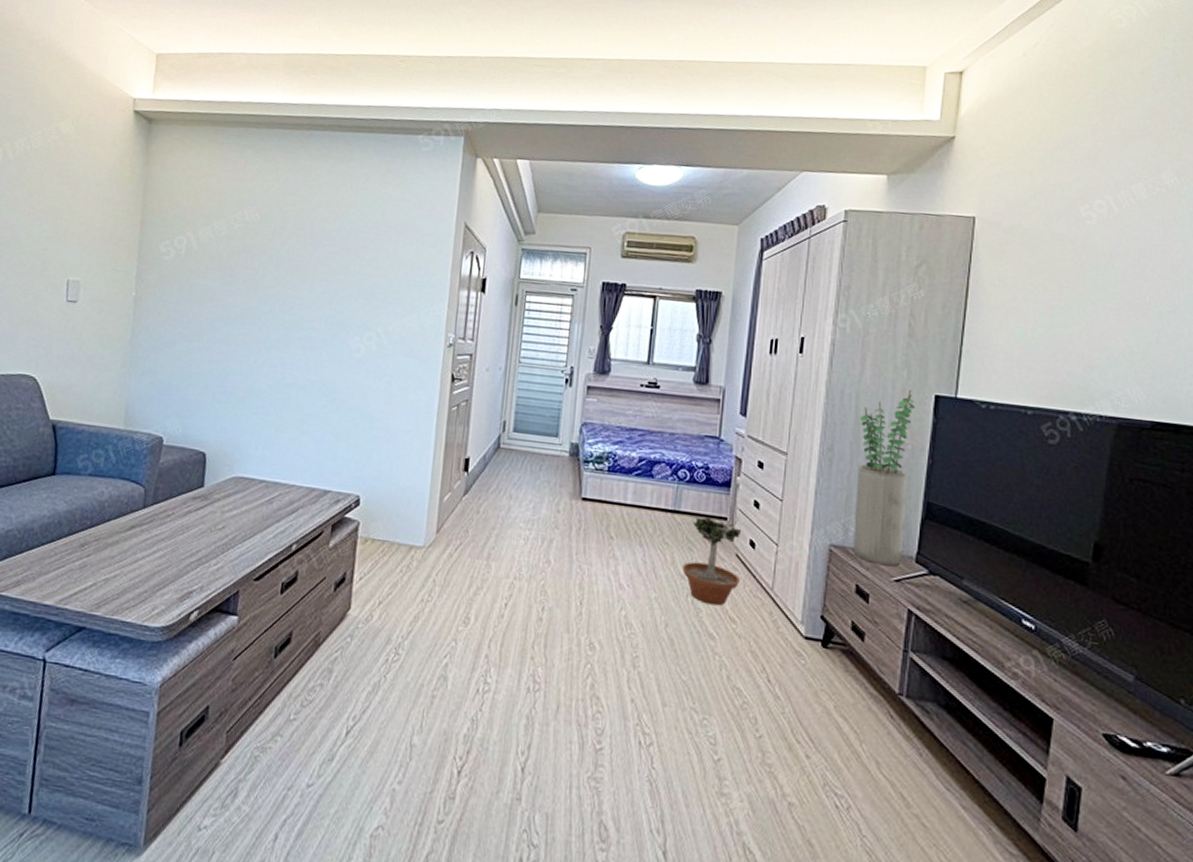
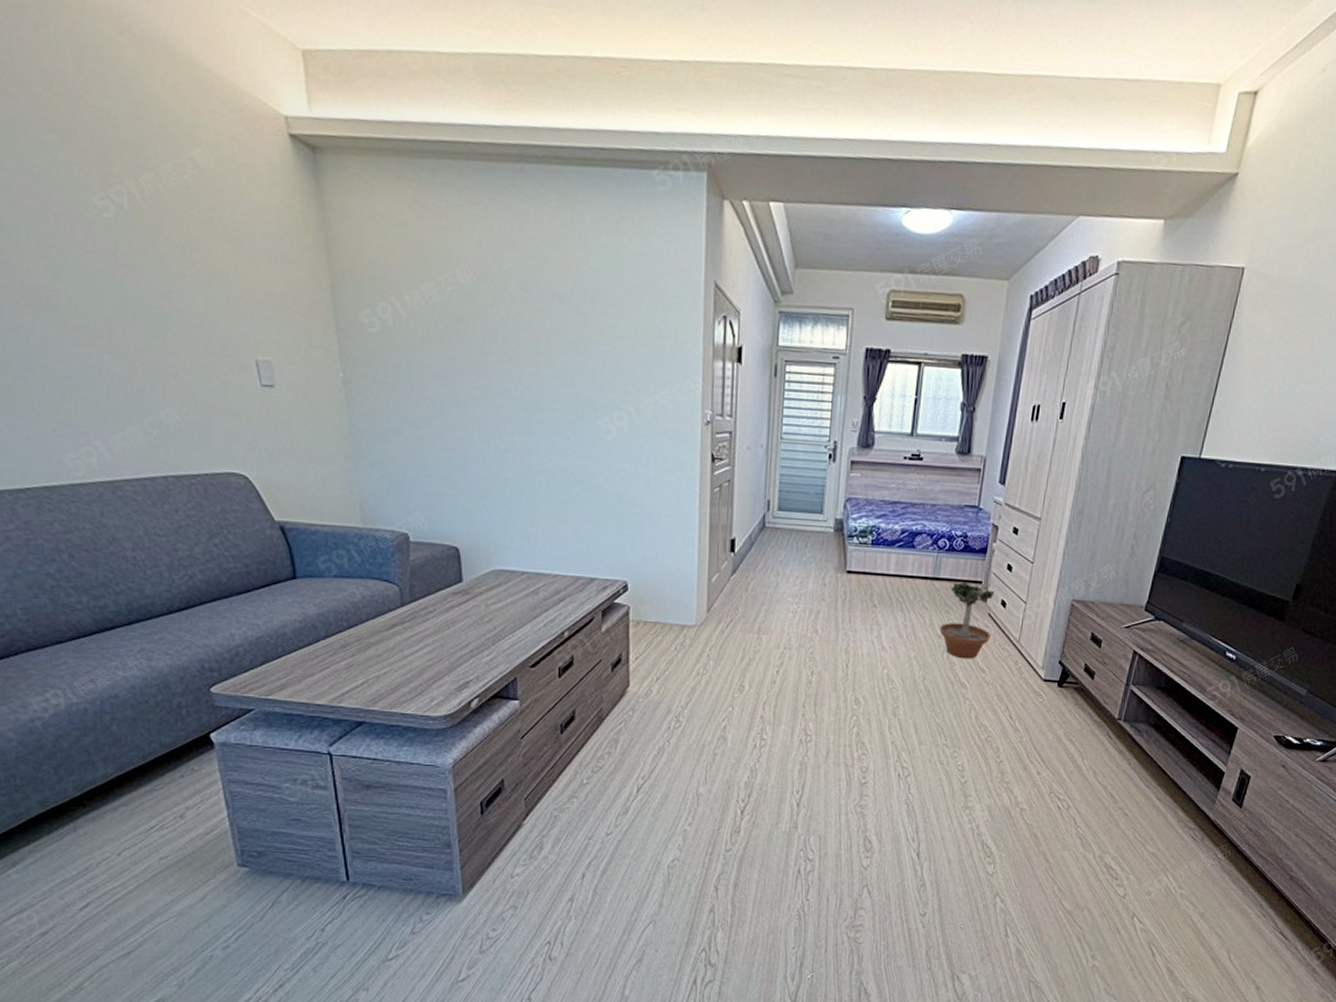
vase: present [853,390,915,567] -> none [1092,452,1162,616]

